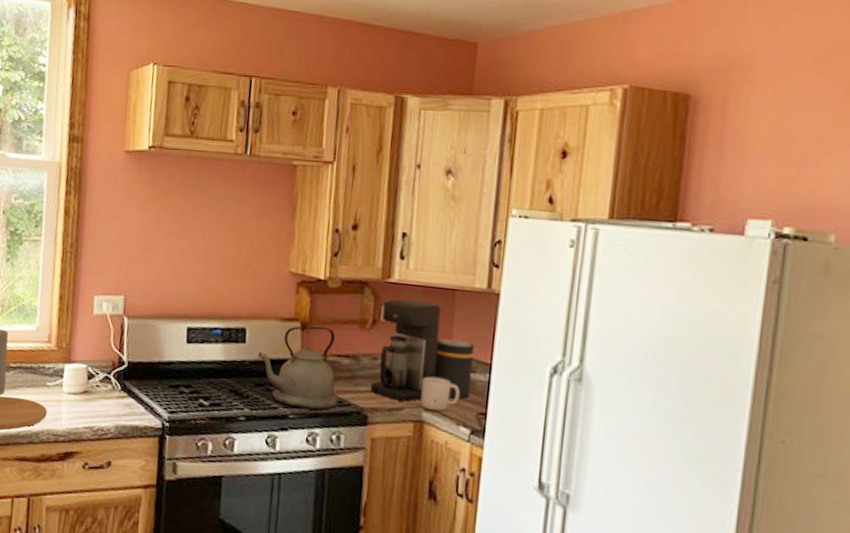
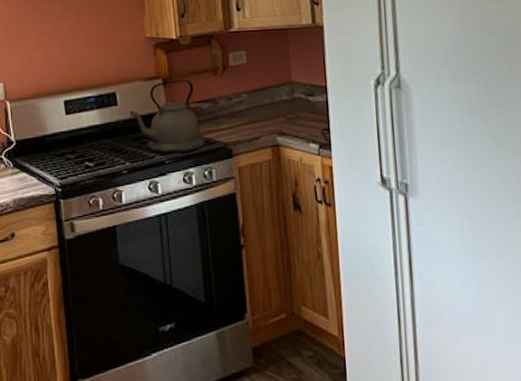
coffee maker: present [370,299,441,402] -> none [230,43,283,131]
mug: present [420,376,460,412] -> none [271,105,306,135]
cylinder: present [434,339,475,399] -> none [279,70,314,121]

